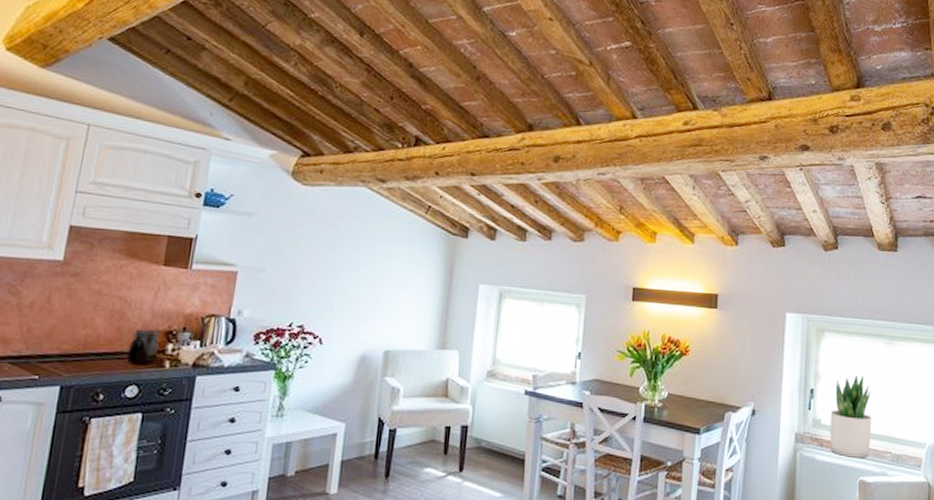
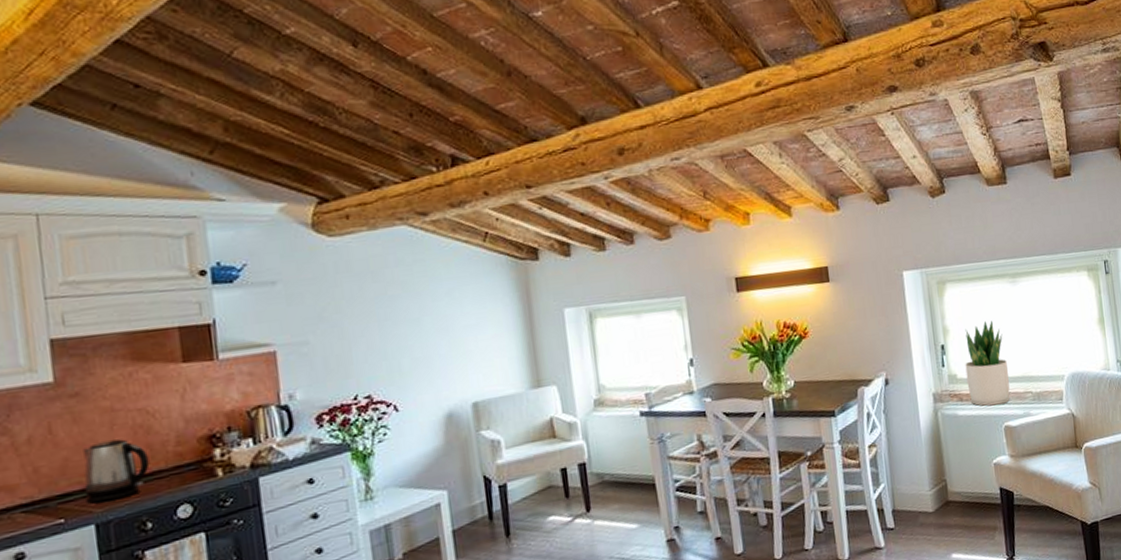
kettle: none [59,317,117,370] -> present [83,438,150,504]
jar: present [127,328,160,365] -> none [167,435,205,482]

